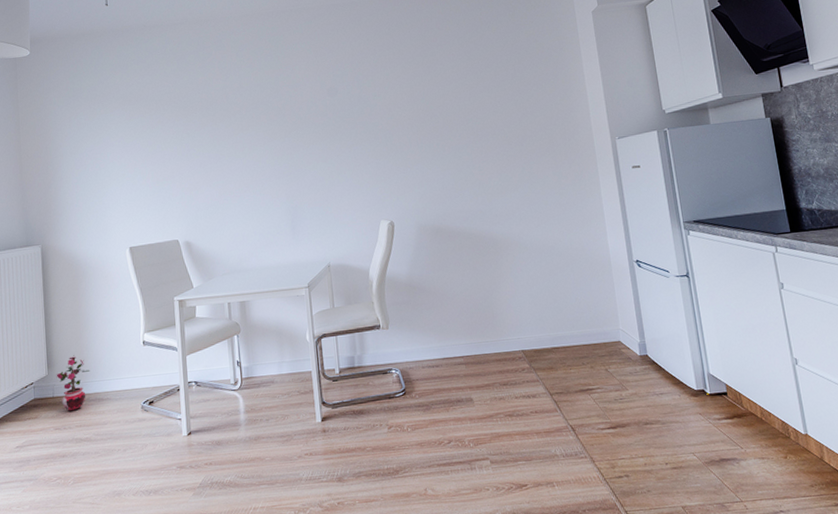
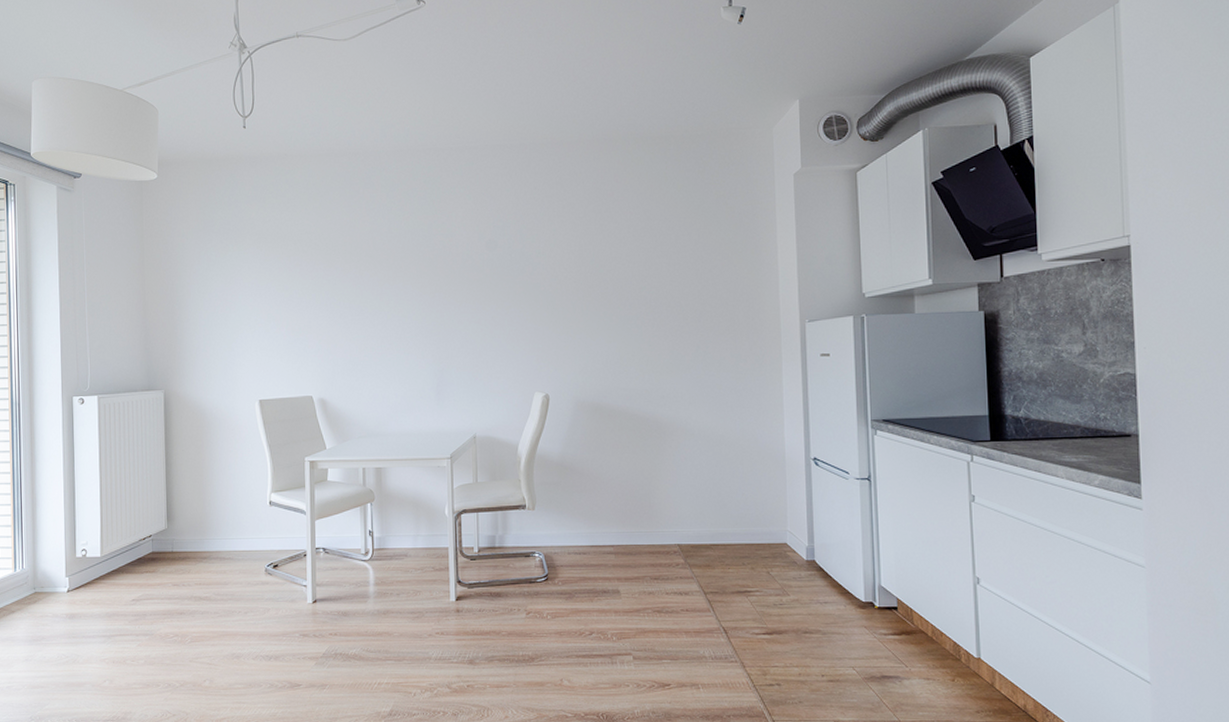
potted plant: present [56,355,90,413] -> none [176,510,212,569]

